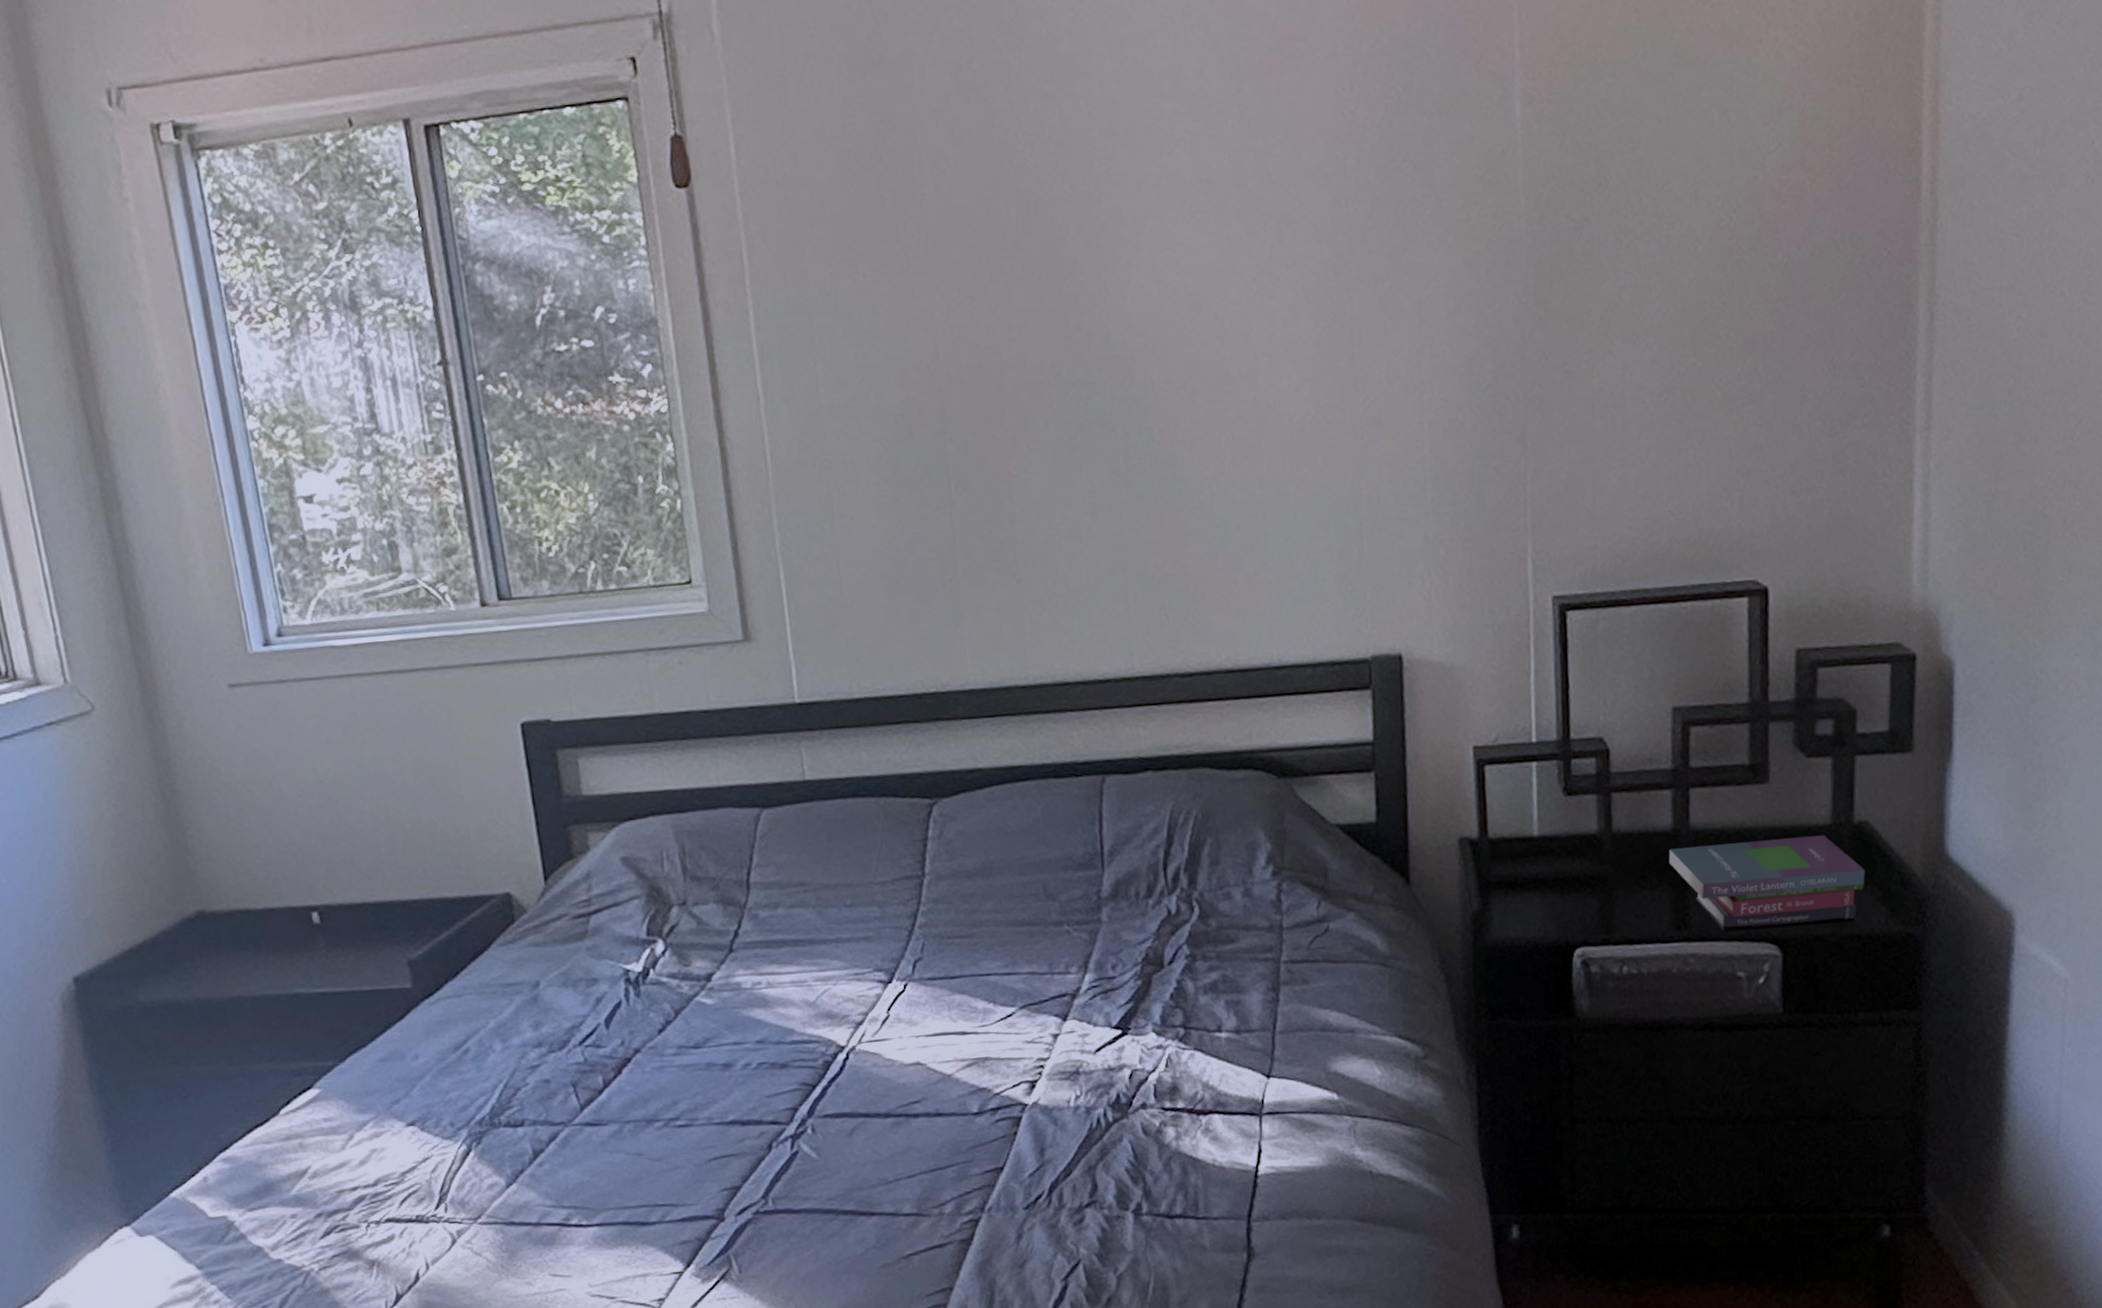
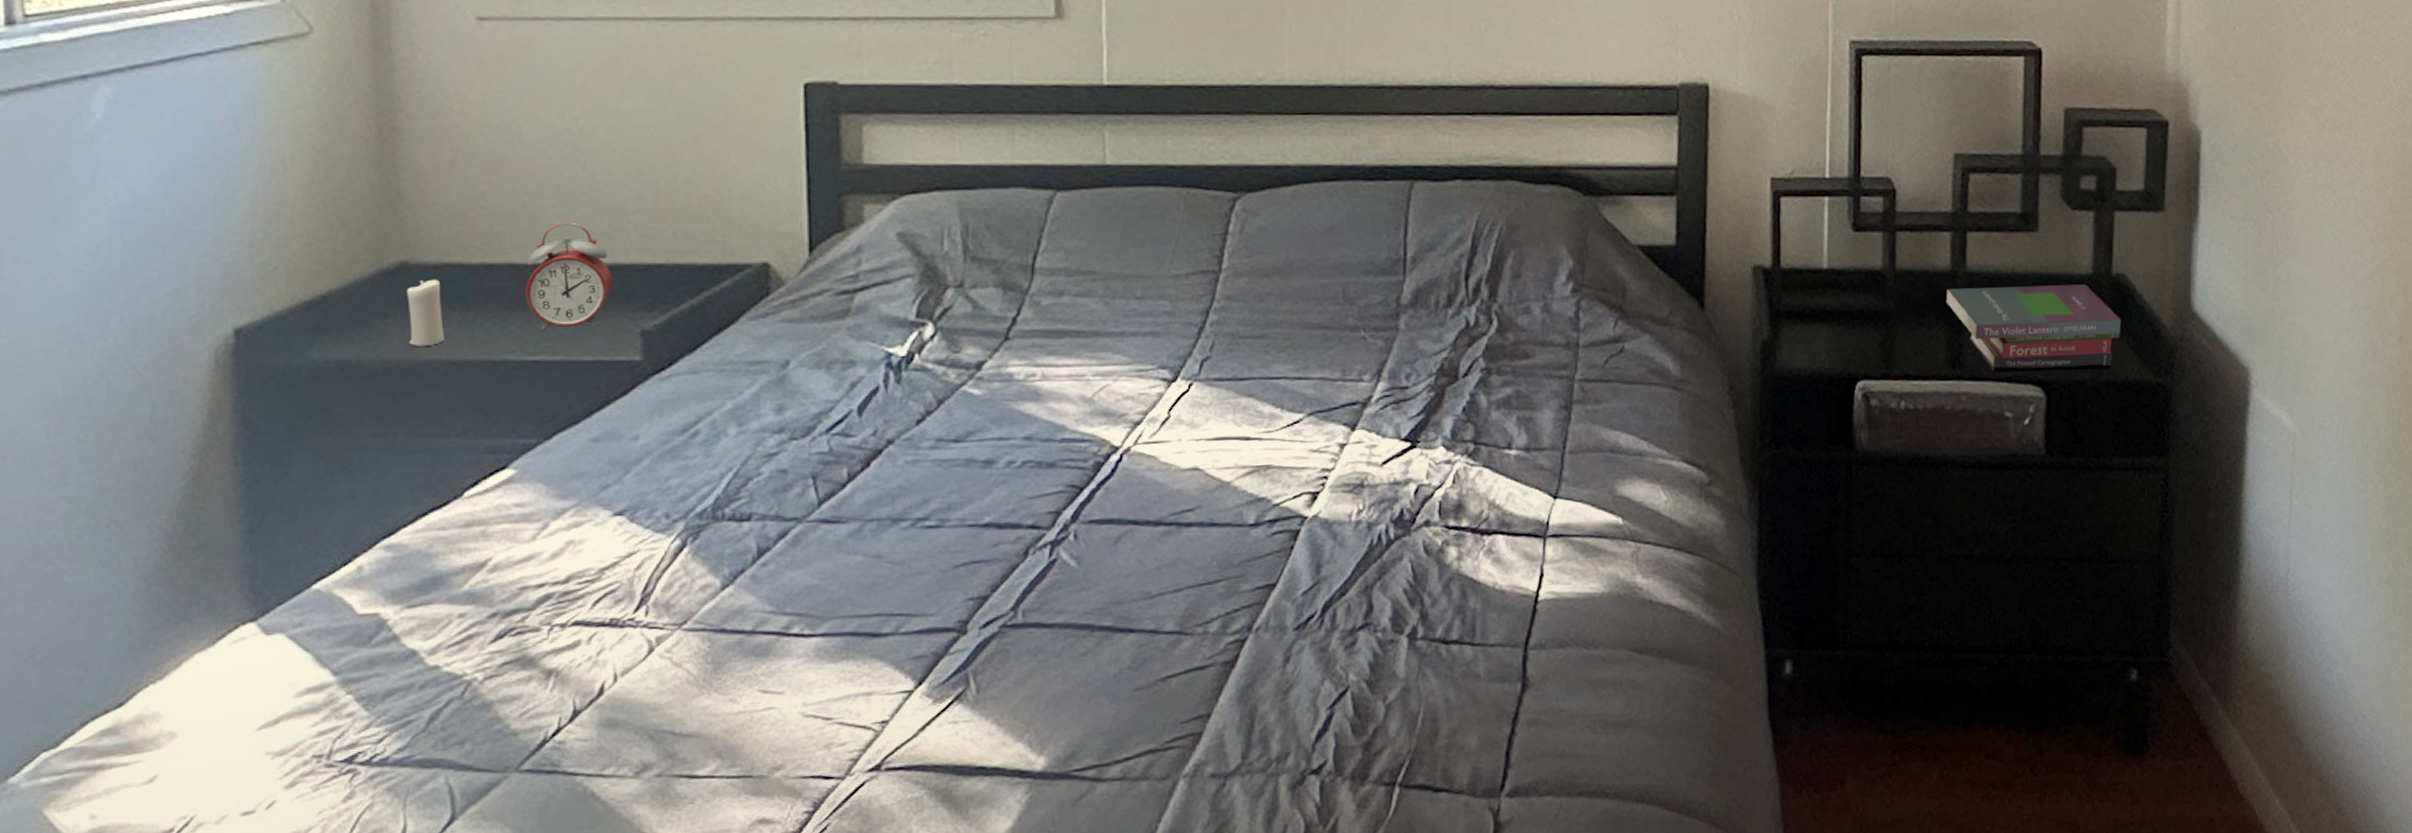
candle: none [207,924,244,986] -> present [407,279,444,347]
alarm clock: none [303,866,379,965] -> present [525,222,613,330]

